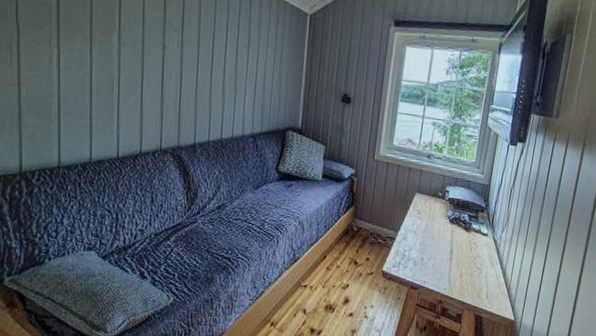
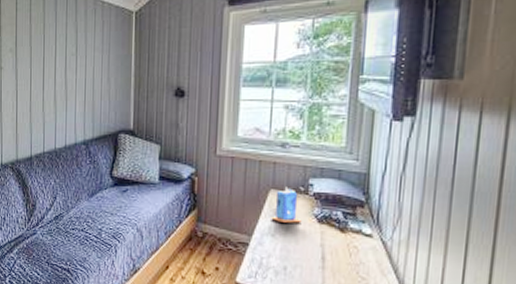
candle: none [414,191,438,223] -> present [271,186,302,223]

